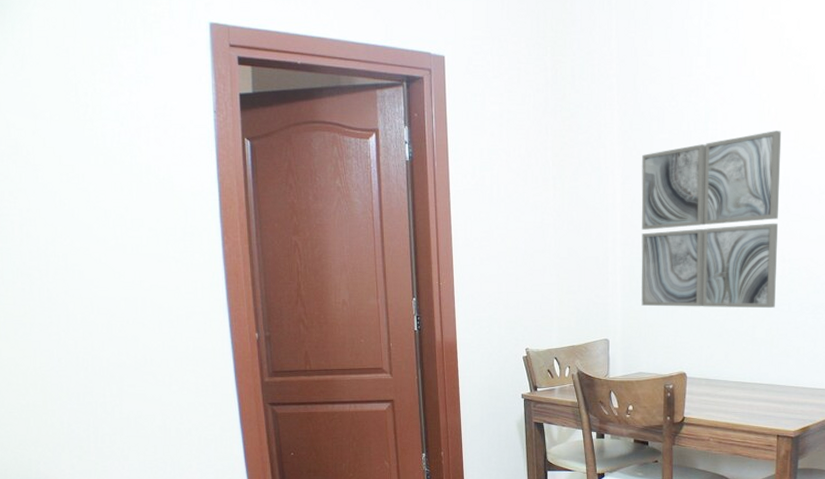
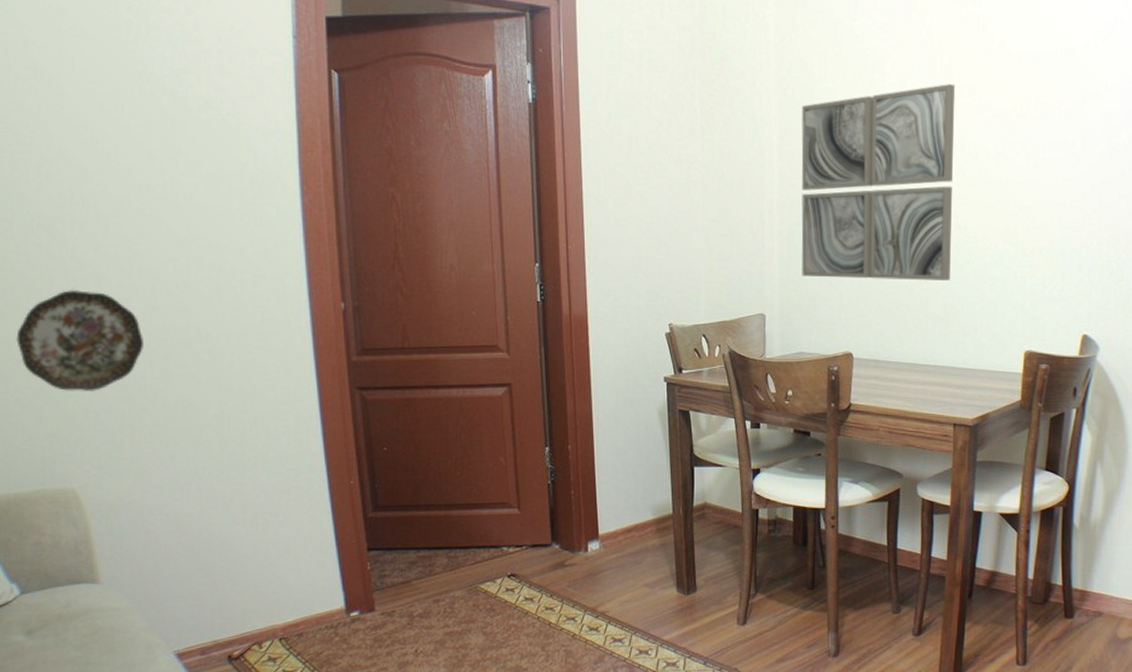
decorative plate: none [8,324,103,407] -> present [16,289,143,392]

